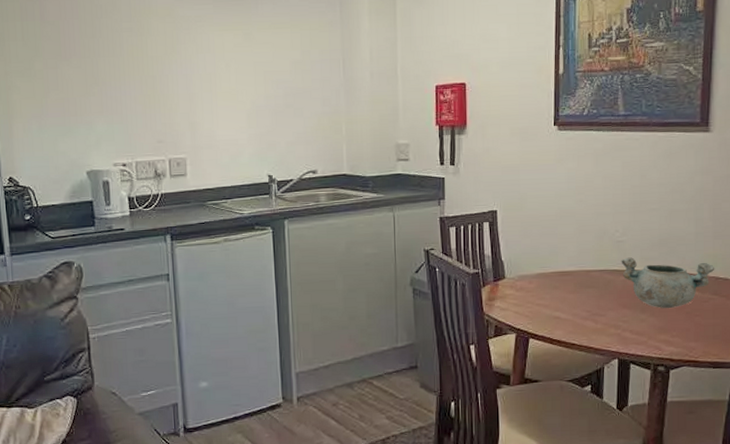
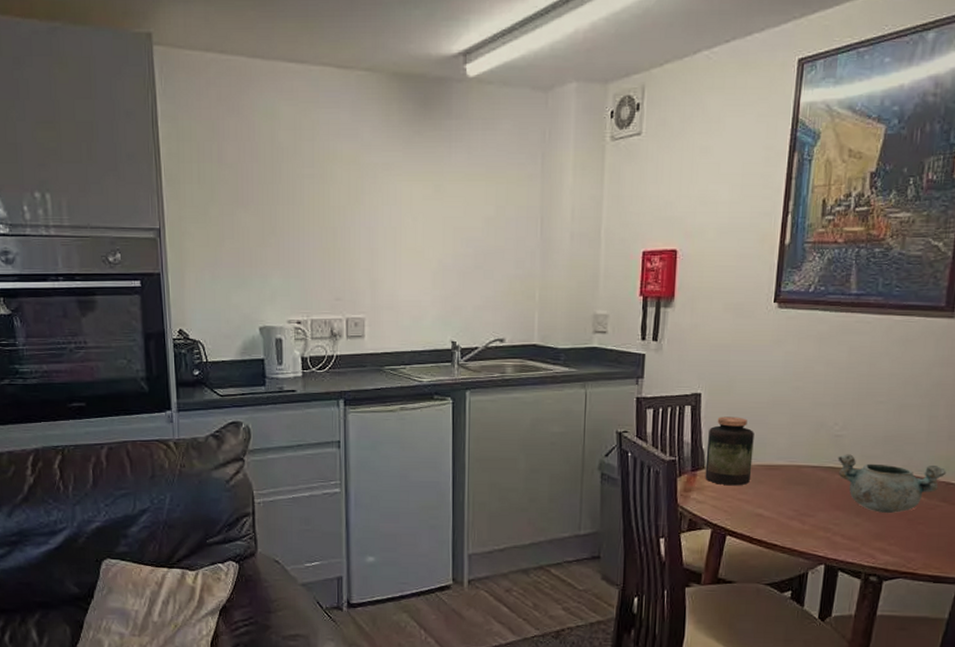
jar: none [505,229,547,293] -> present [705,416,754,486]

